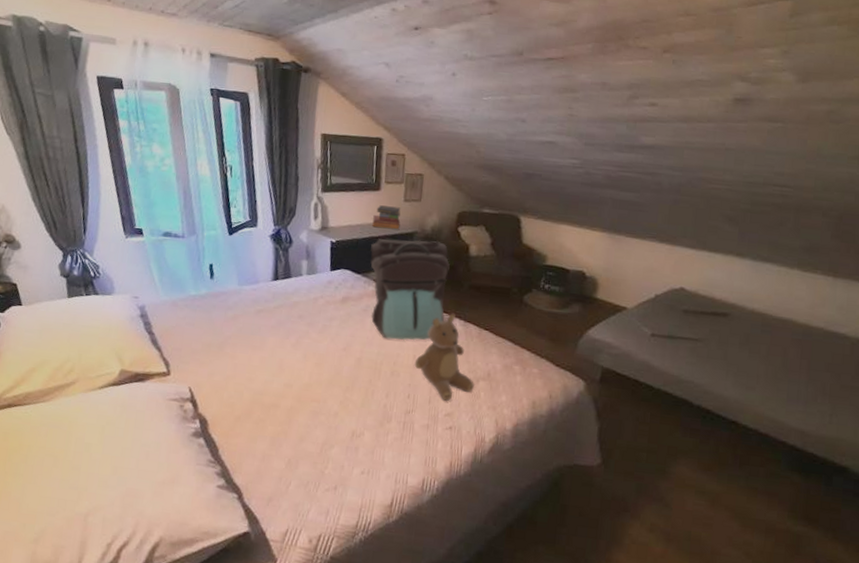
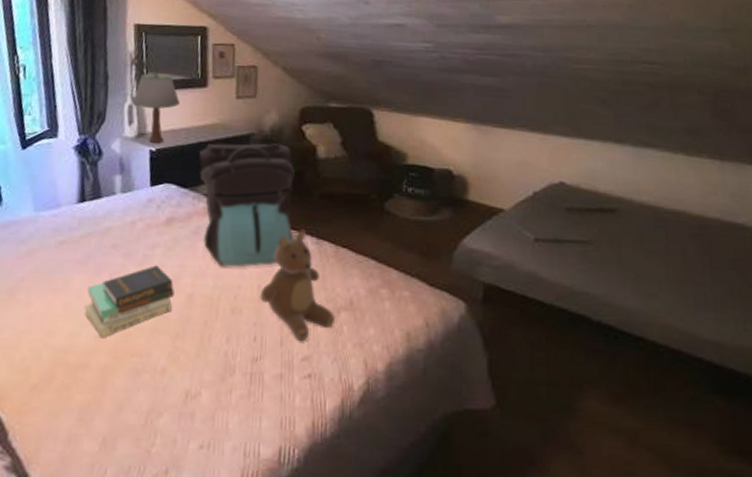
books: none [276,334,347,387] -> present [84,265,175,338]
table lamp: none [317,175,357,236] -> present [132,72,180,143]
books: present [372,205,401,229] -> none [200,104,233,131]

